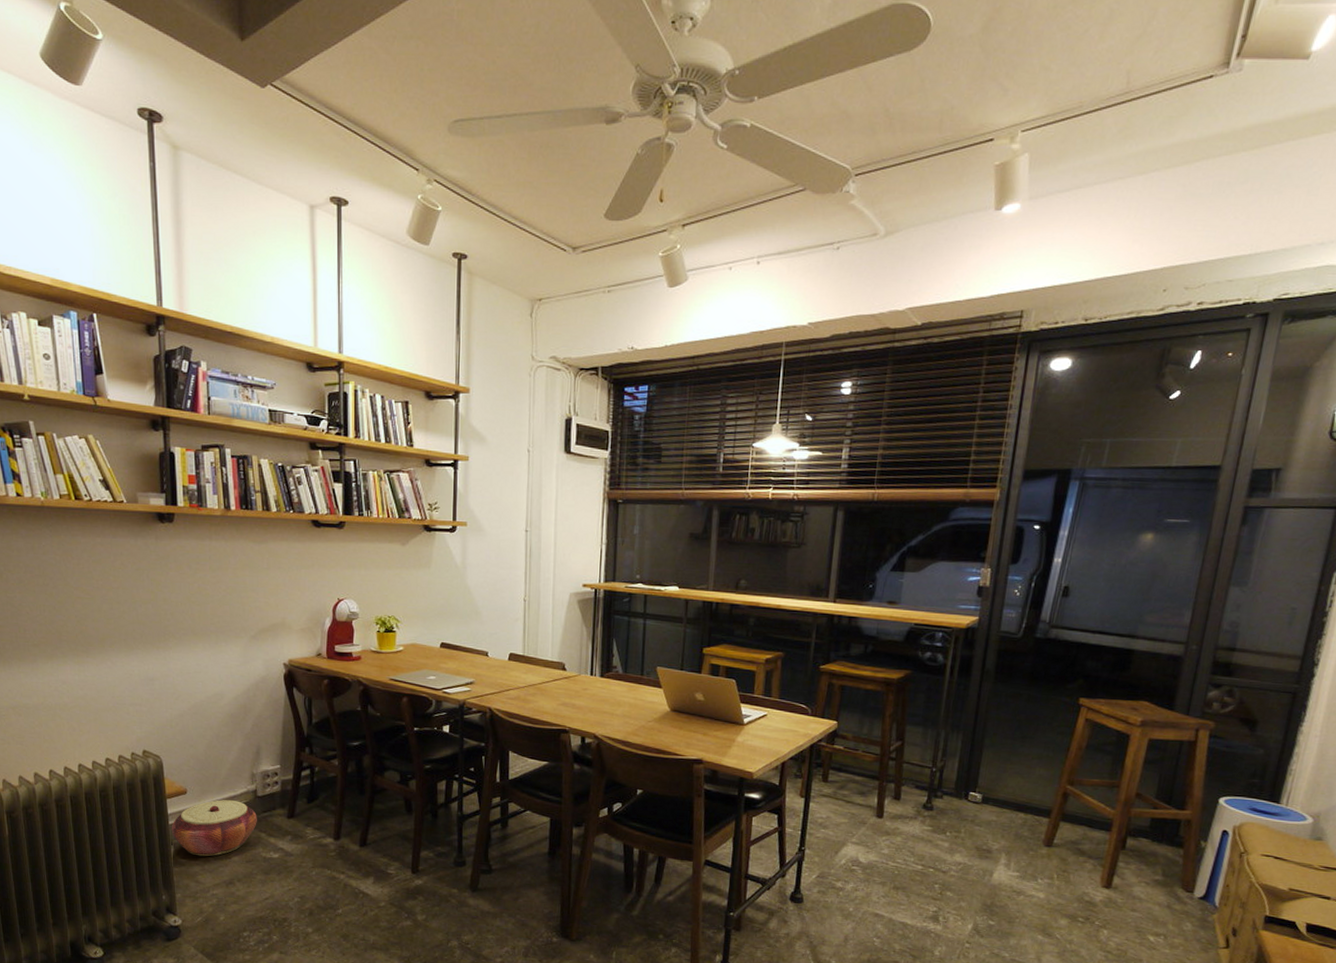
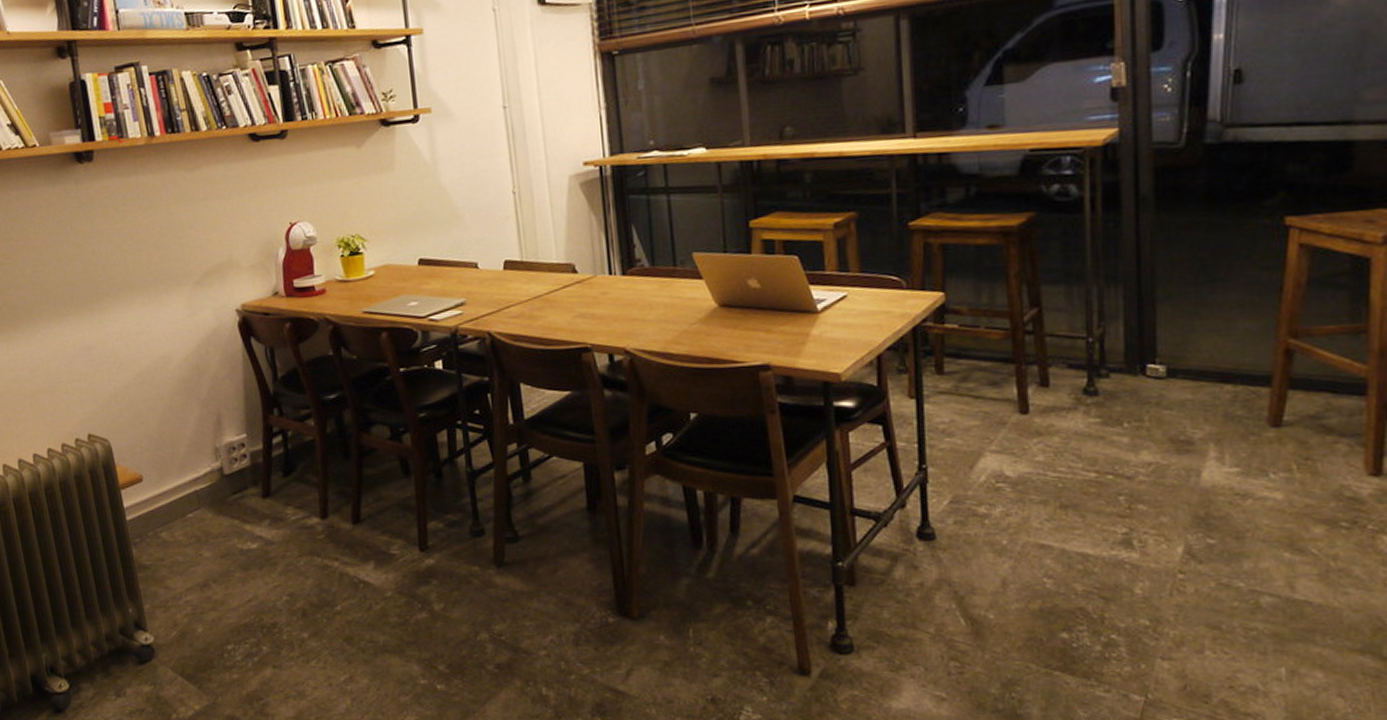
woven basket: present [171,800,257,857] -> none [129,483,228,556]

